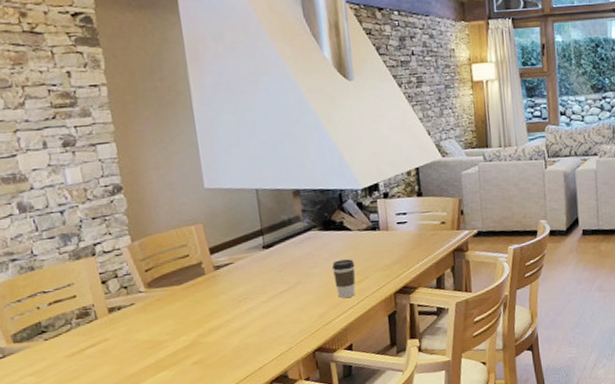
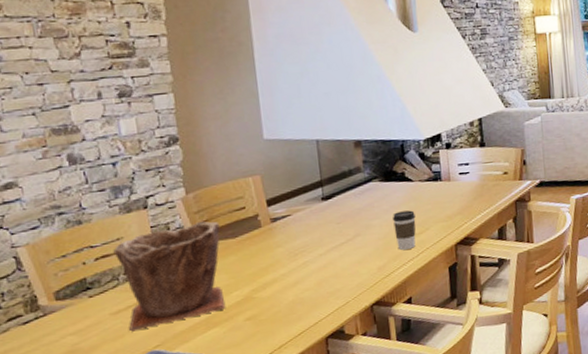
plant pot: none [65,269,174,374] -> present [113,222,226,332]

